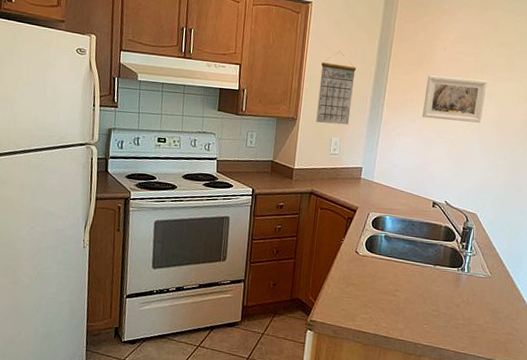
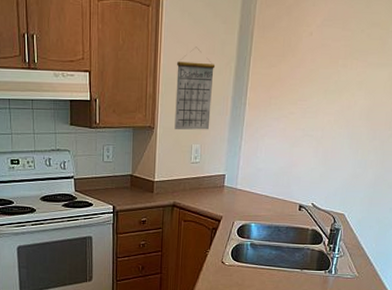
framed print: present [422,75,488,123] -> none [287,66,357,116]

